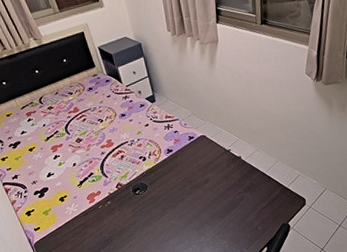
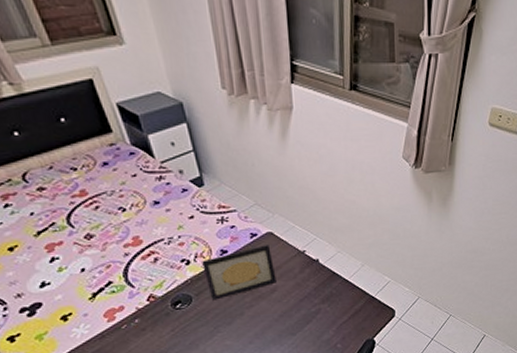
picture frame: none [154,145,209,188] -> present [202,245,277,301]

